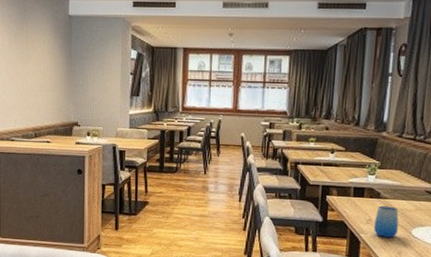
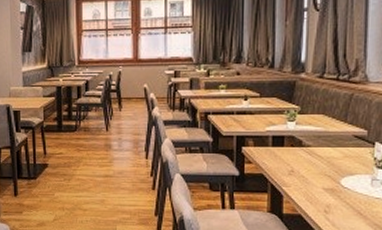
cup: present [373,205,399,238] -> none [296,154,326,189]

